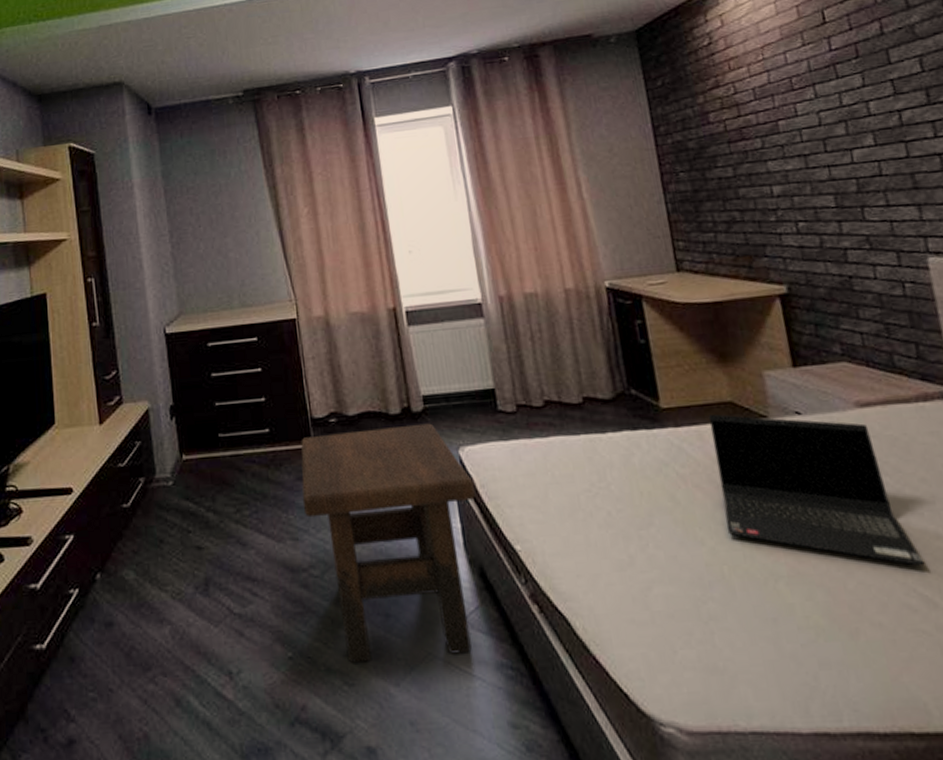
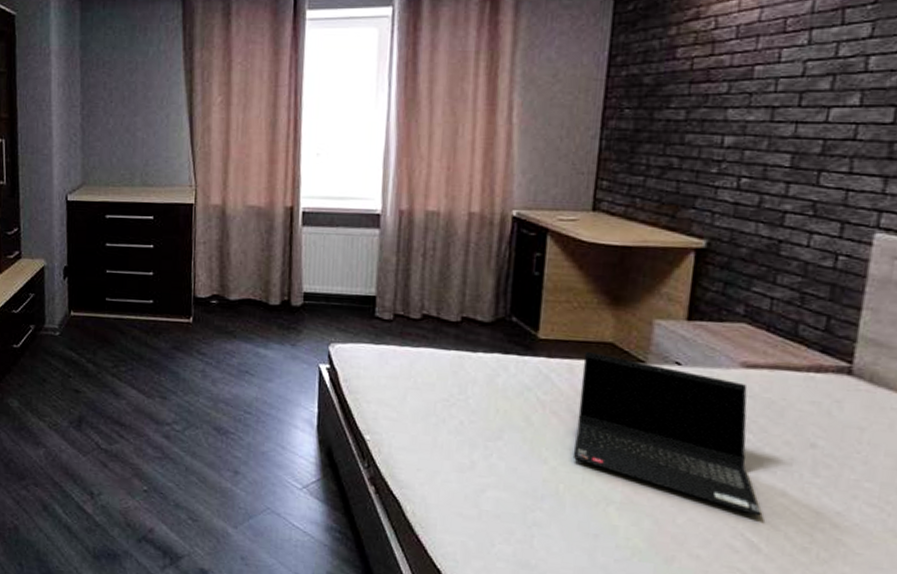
side table: present [301,423,475,663] -> none [174,313,337,514]

